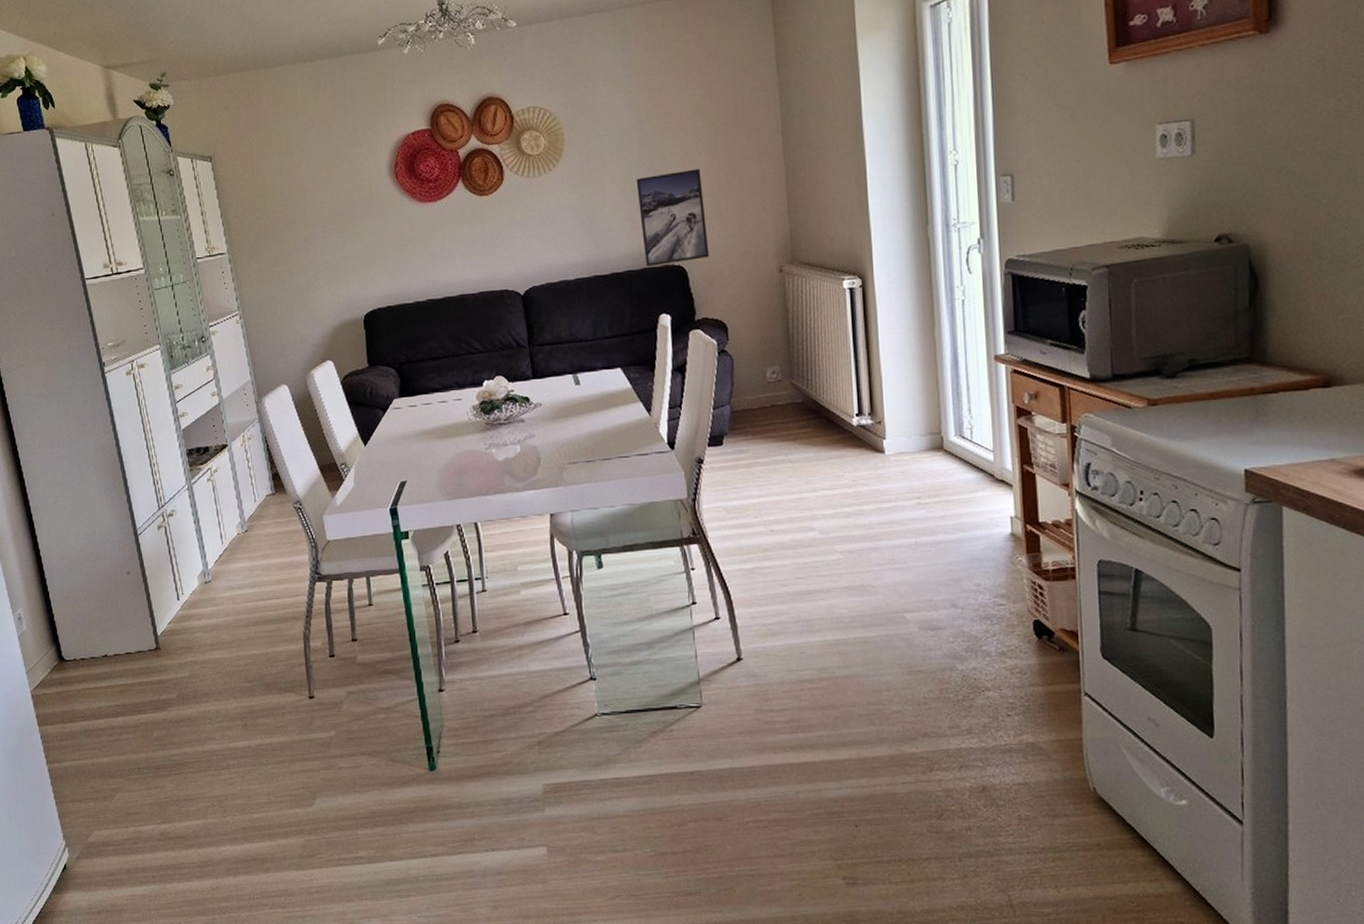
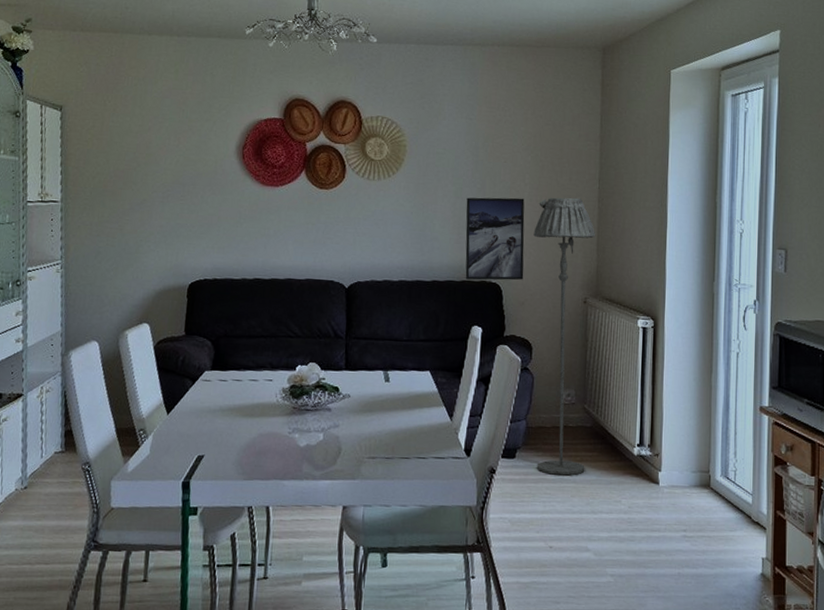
floor lamp: none [714,157,800,457] -> present [533,197,595,476]

